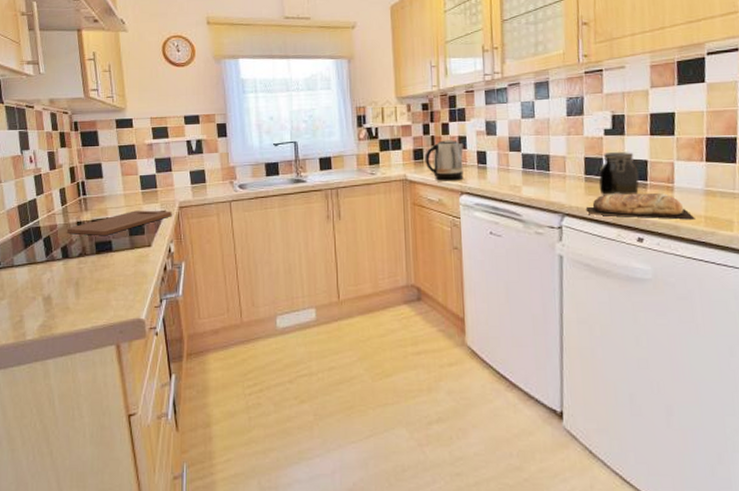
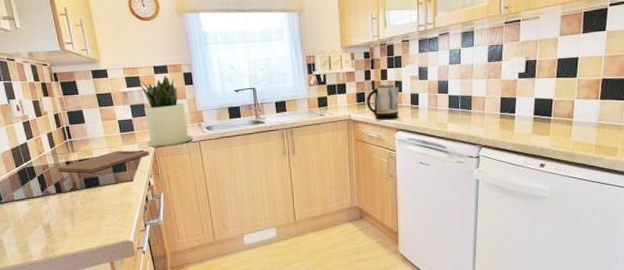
planter: none [165,125,224,208] -> present [137,75,194,148]
bread loaf: present [585,192,695,220] -> none [499,126,588,148]
jar: present [599,152,639,196] -> none [511,92,545,130]

